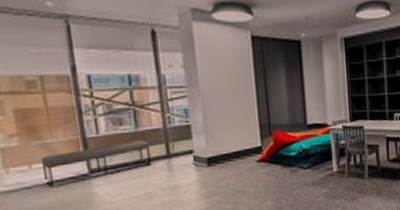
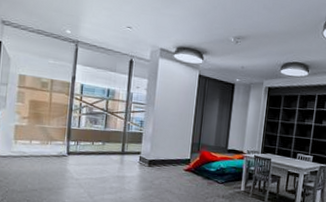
bench: present [40,139,152,188] -> none [38,136,112,160]

